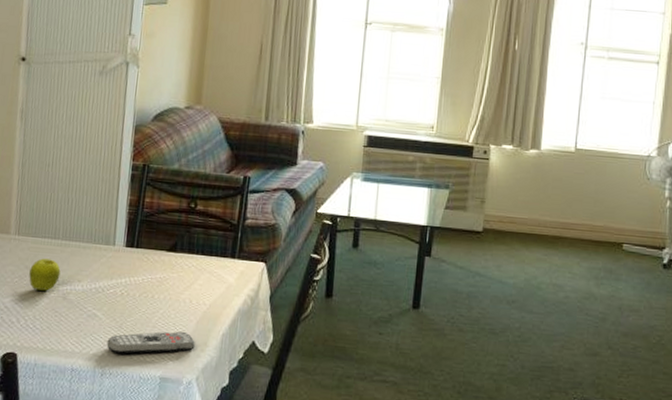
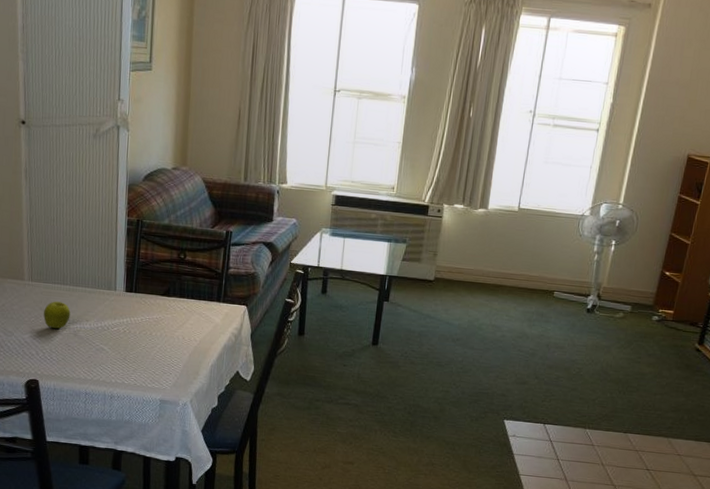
remote control: present [107,331,195,354] -> none [114,362,188,381]

